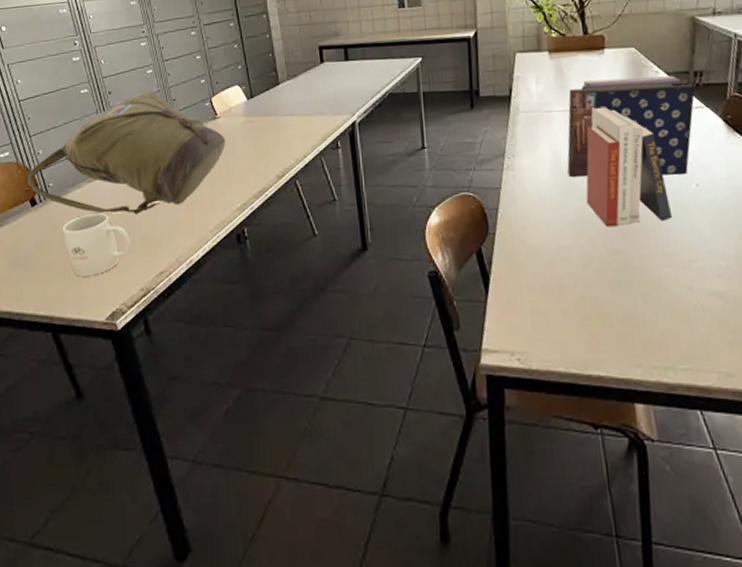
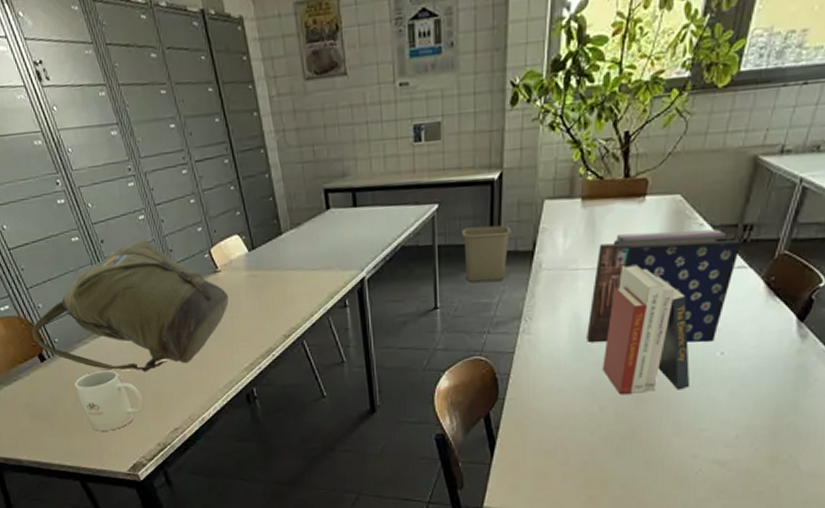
garbage can: none [444,74,489,124] -> present [462,225,511,282]

